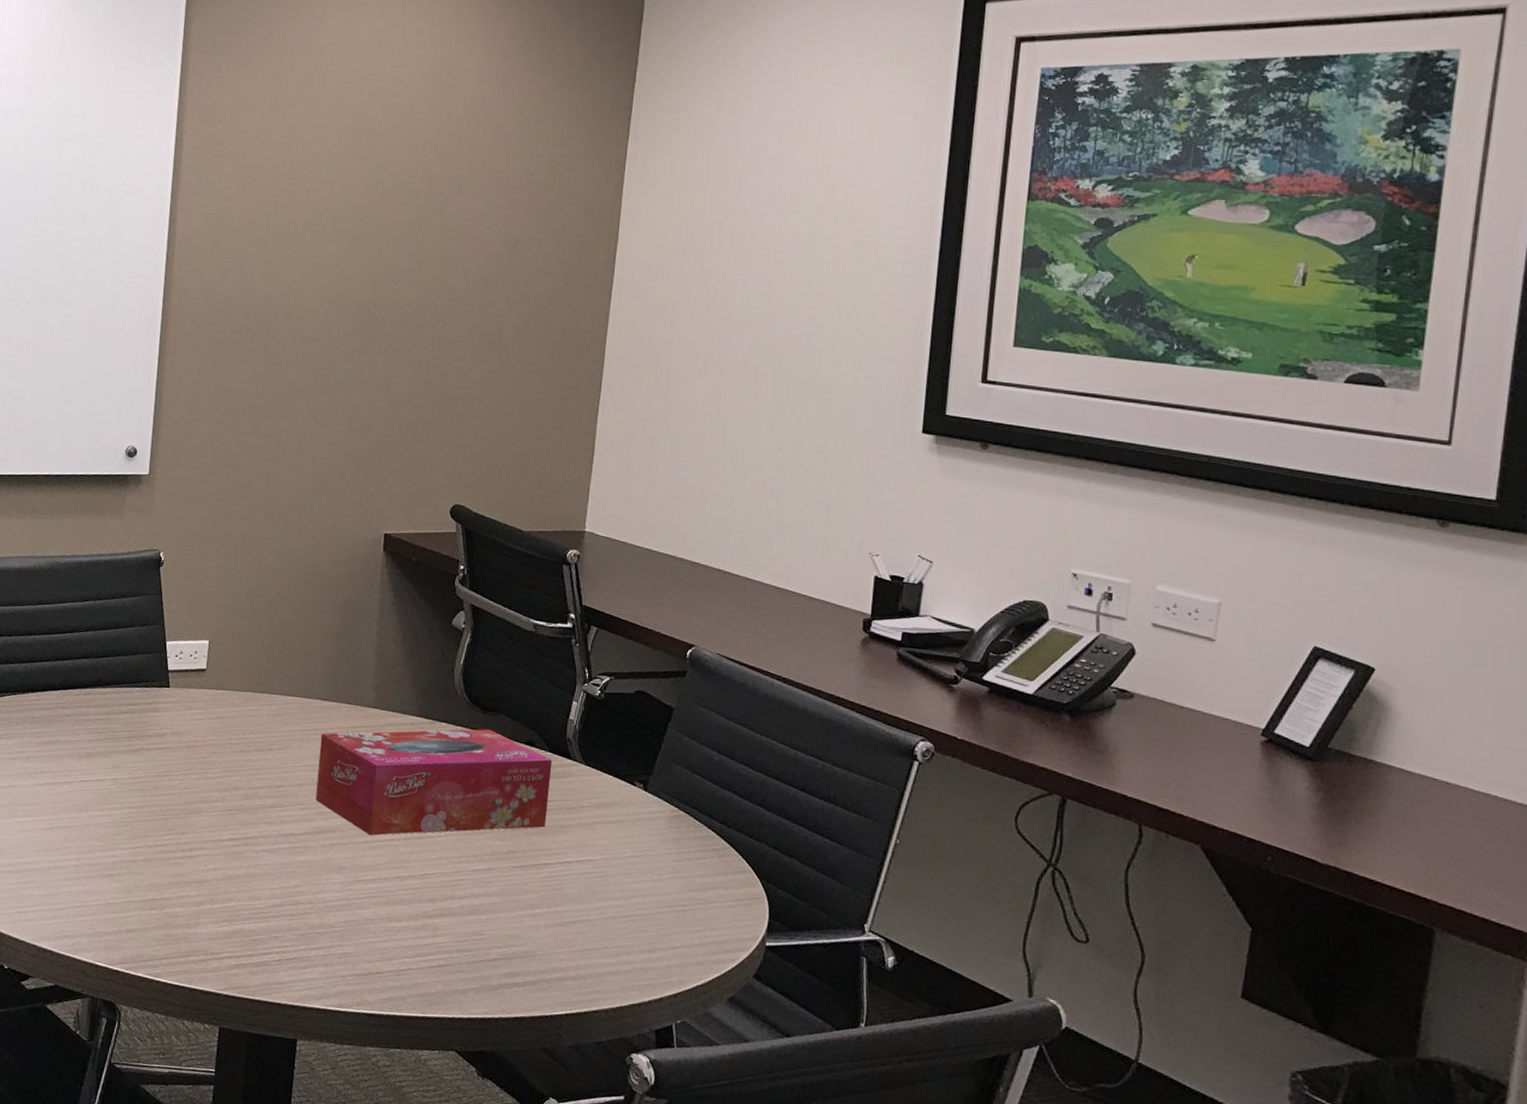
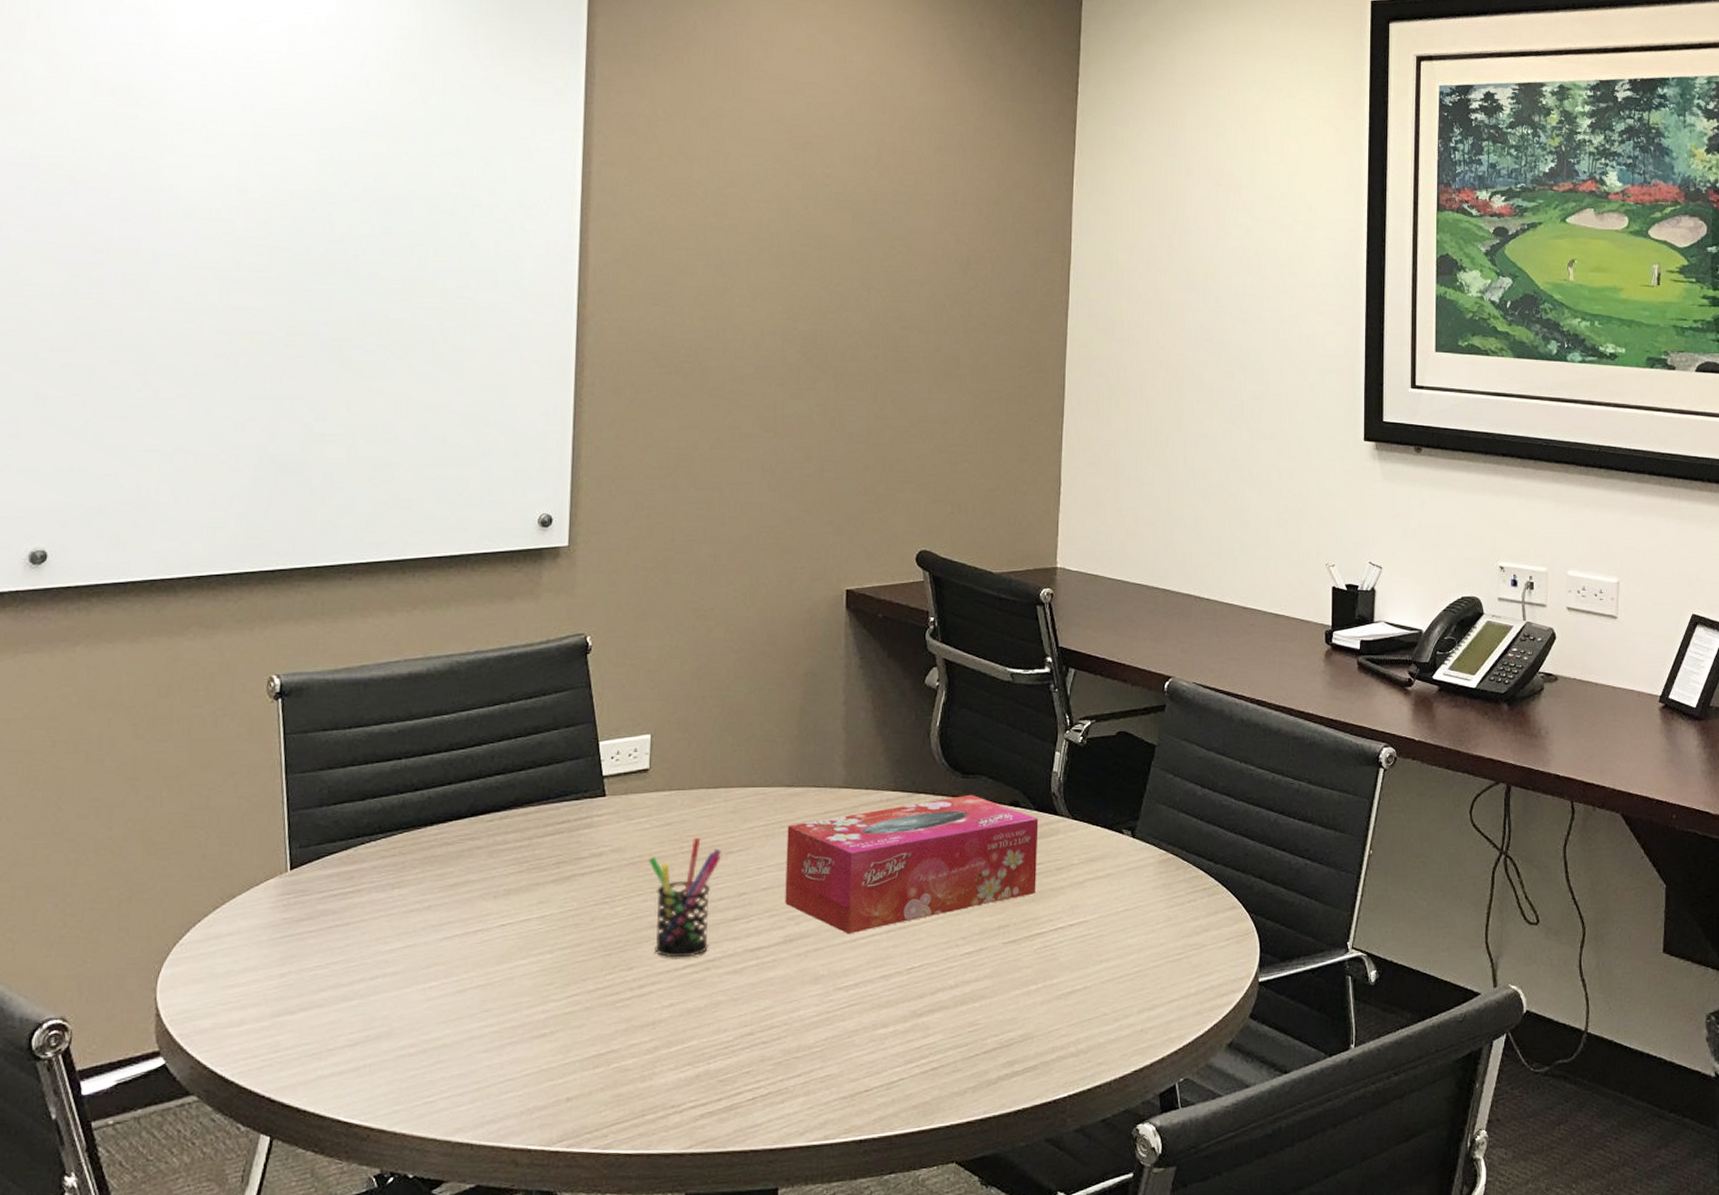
pen holder: none [202,732,264,832] -> present [648,837,722,958]

